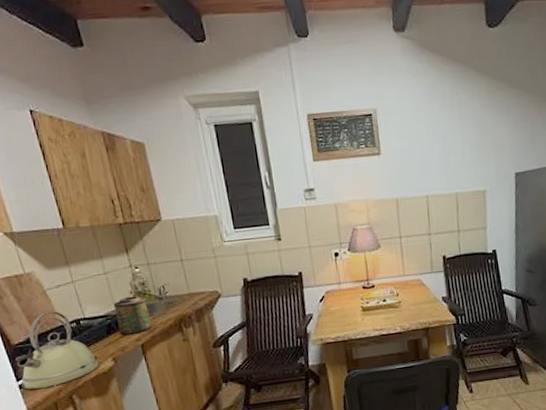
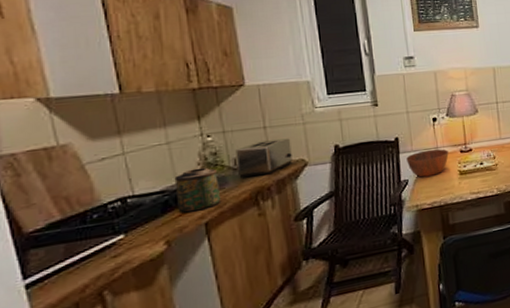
kettle: present [15,310,100,391] -> none [26,188,148,290]
toaster: none [159,271,208,307] -> present [235,138,293,179]
bowl: none [310,284,351,312] -> present [406,149,449,178]

